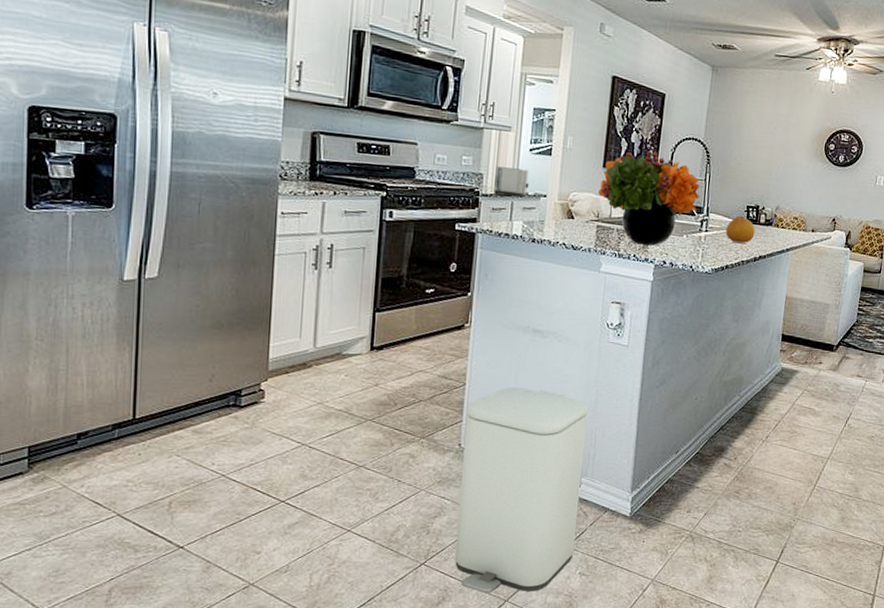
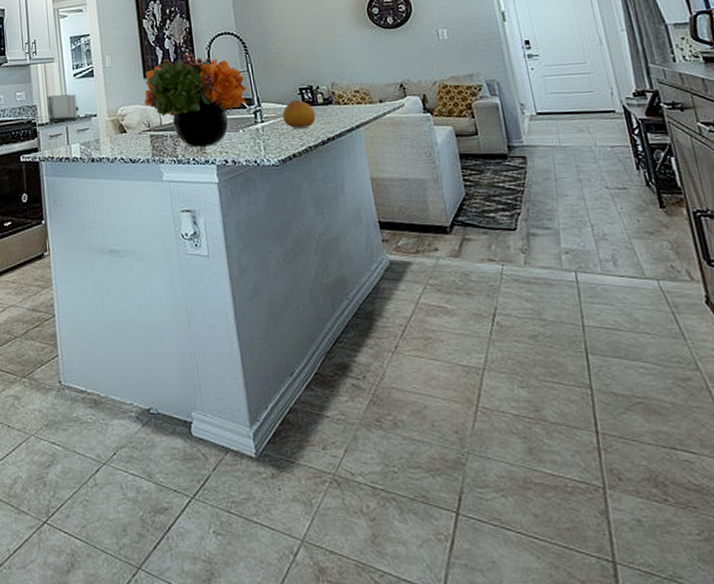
pedal bin: present [454,387,589,593] -> none [60,313,202,558]

